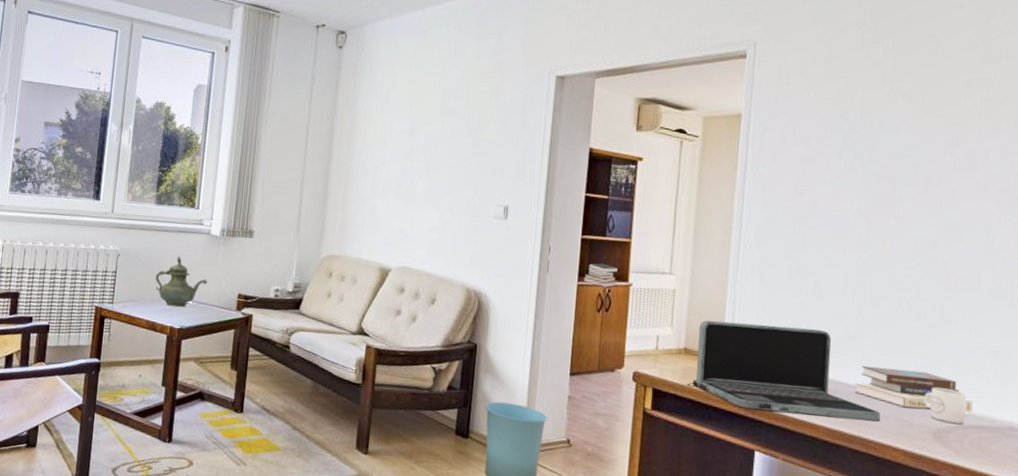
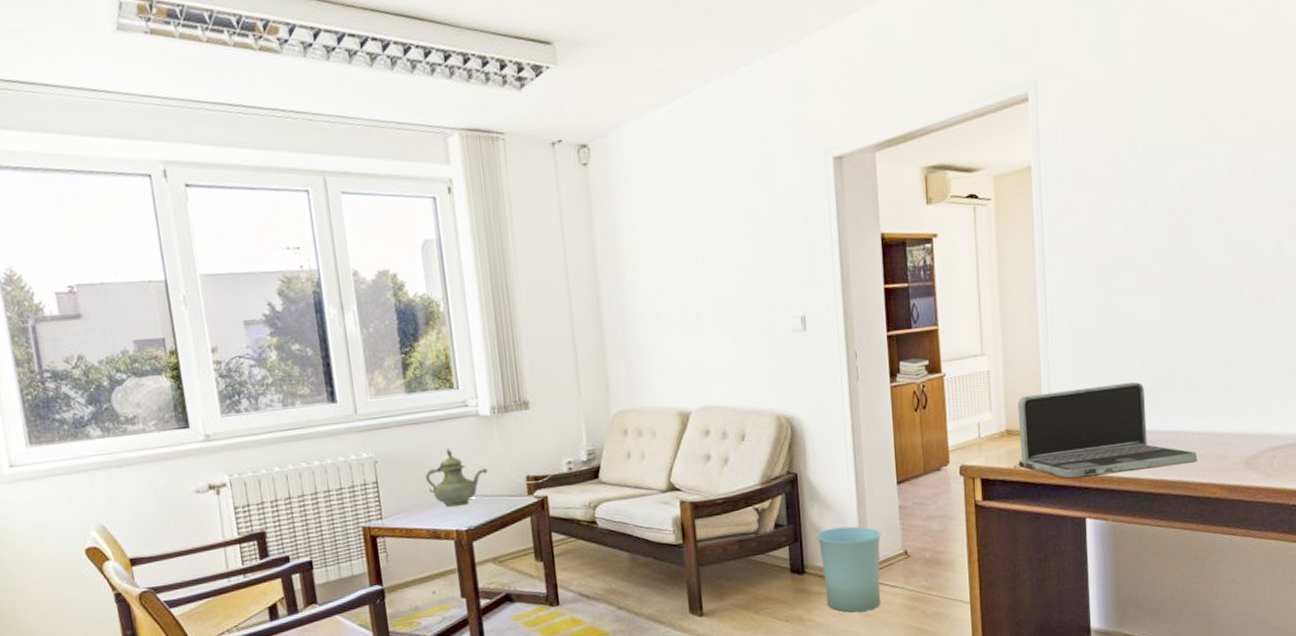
books: present [855,365,974,413] -> none [1171,402,1279,443]
mug: present [924,387,967,425] -> none [1234,414,1273,449]

